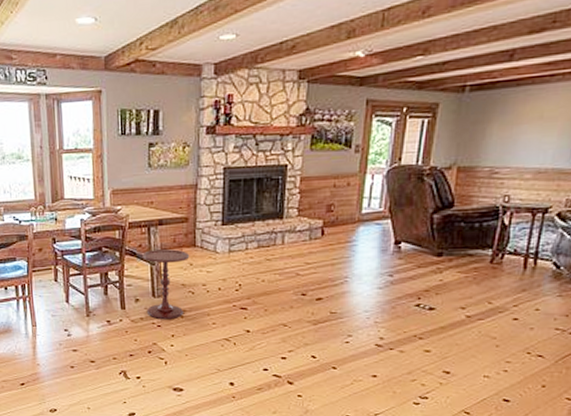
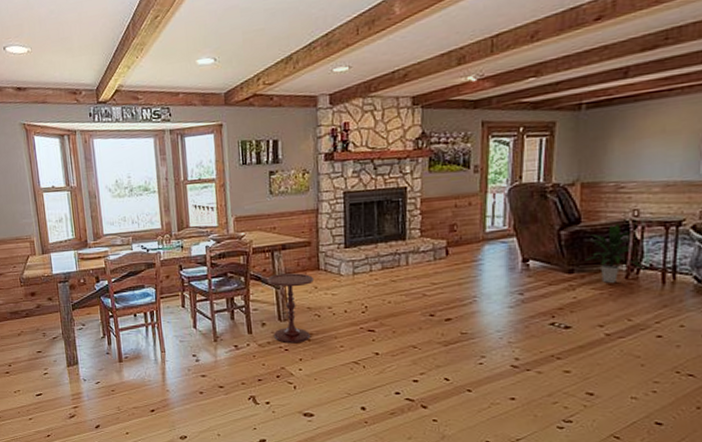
indoor plant: none [455,208,510,268] -> present [586,223,646,284]

